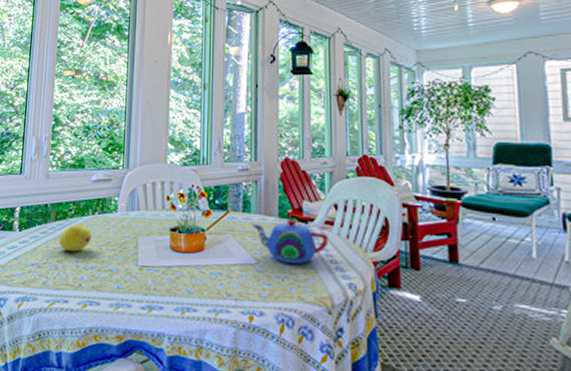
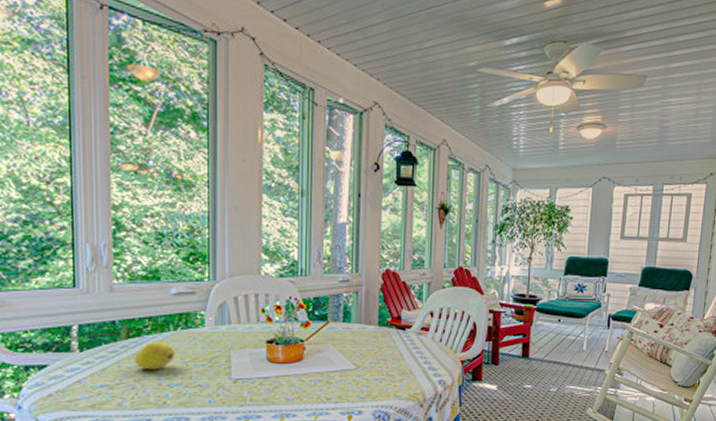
teapot: present [252,219,328,264] -> none [352,327,424,366]

